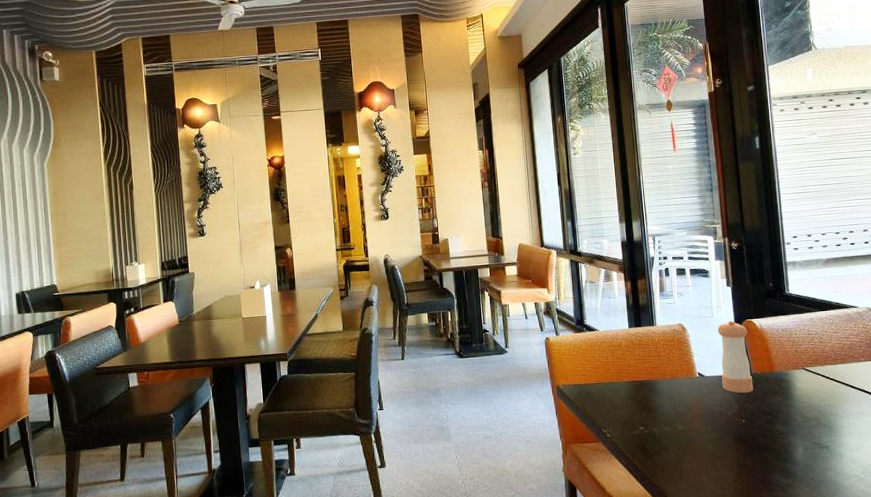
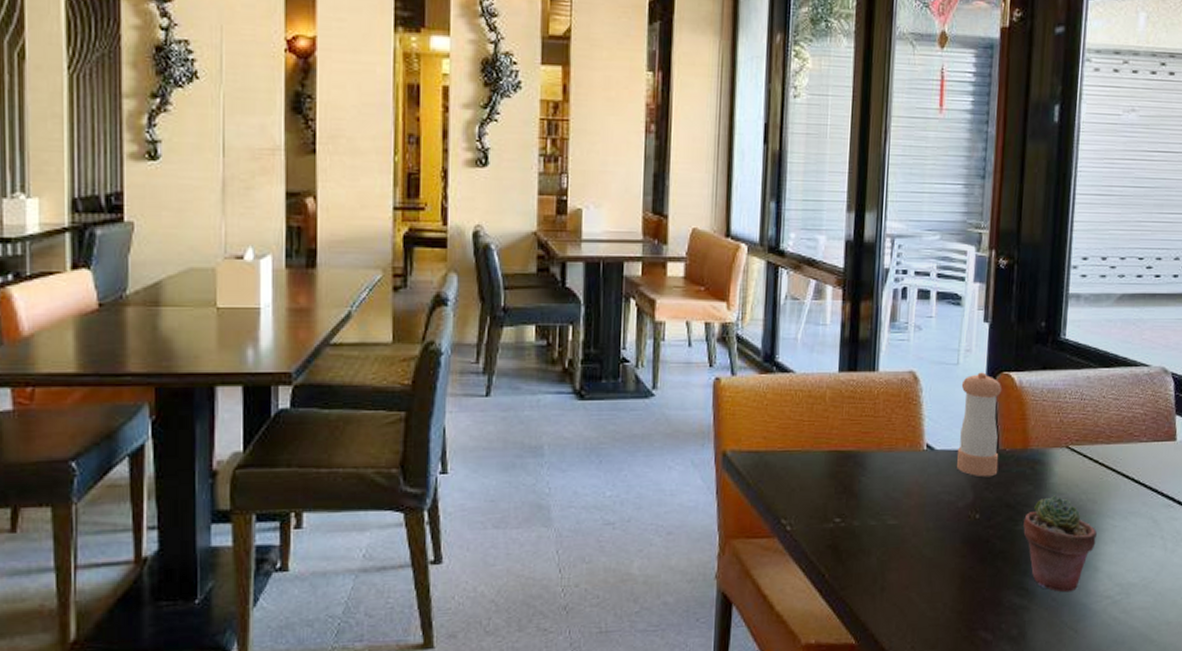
potted succulent: none [779,403,838,473] -> present [1023,495,1098,593]

